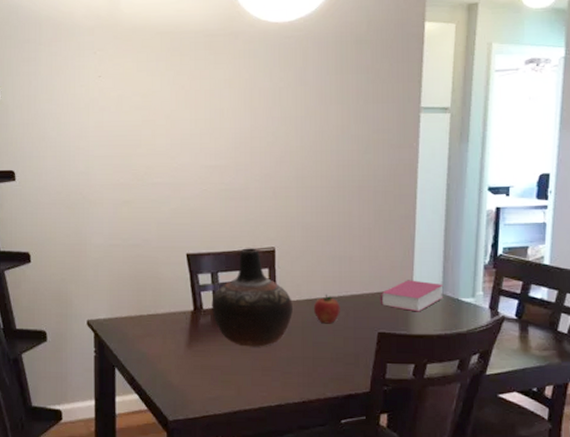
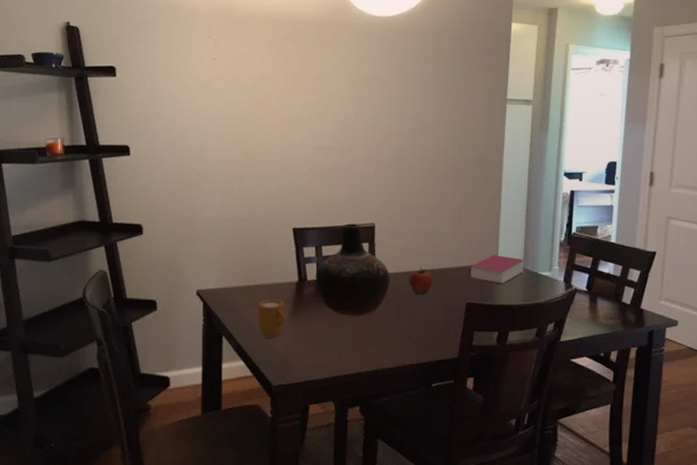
mug: none [151,329,181,370] -> present [258,299,286,338]

